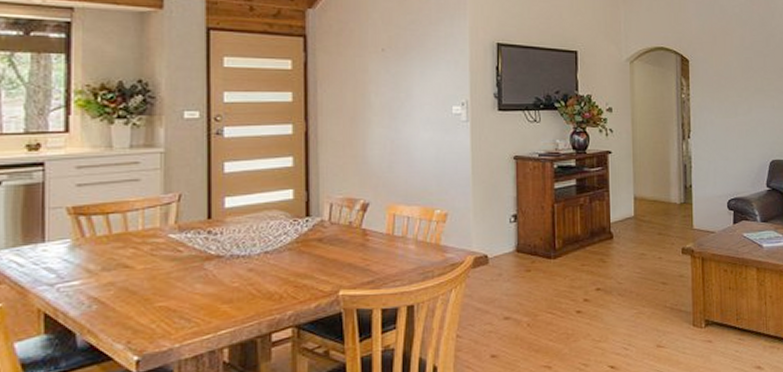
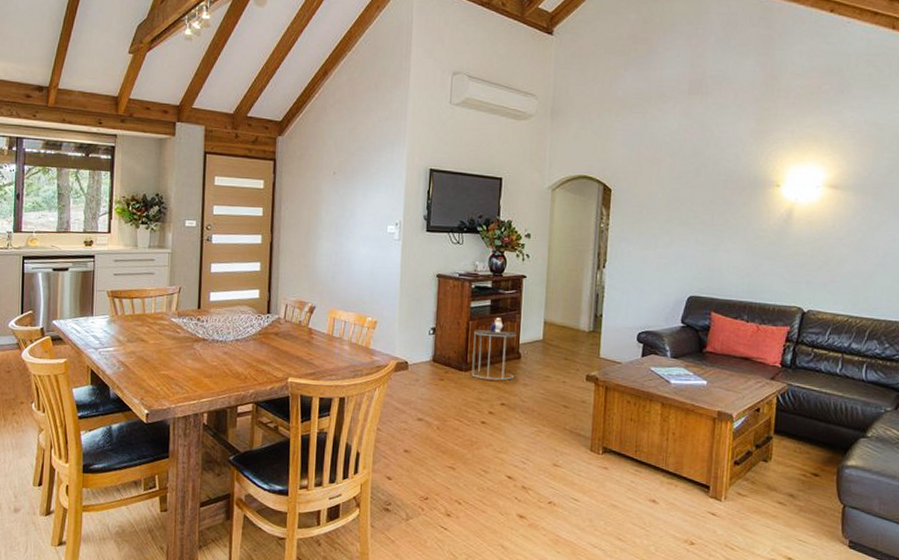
side table: none [561,197,608,265] -> present [471,317,517,380]

